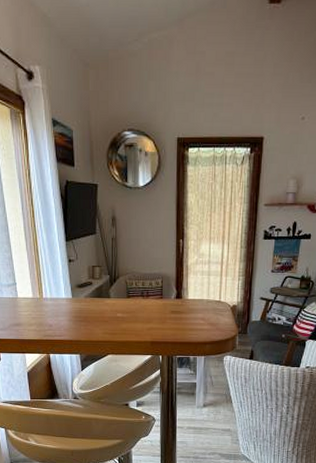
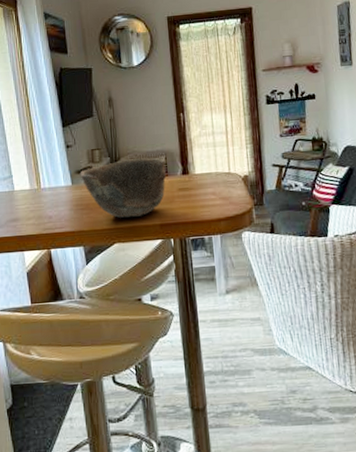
bowl: none [80,279,162,333] -> present [80,158,167,218]

